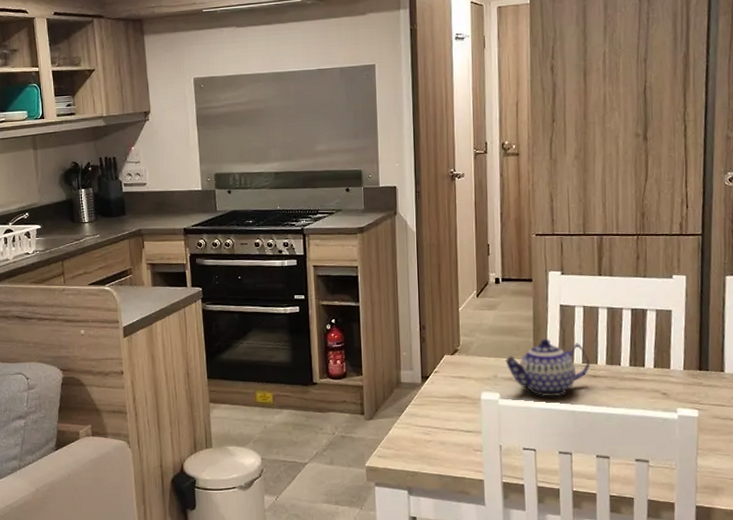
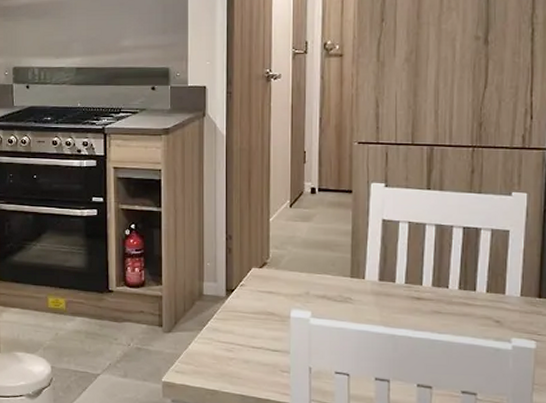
teapot: present [505,339,590,397] -> none [319,256,414,319]

